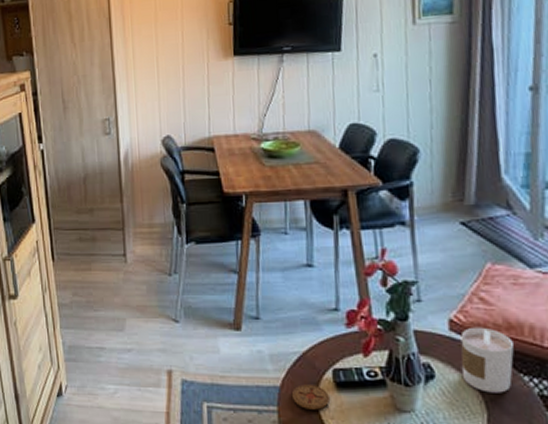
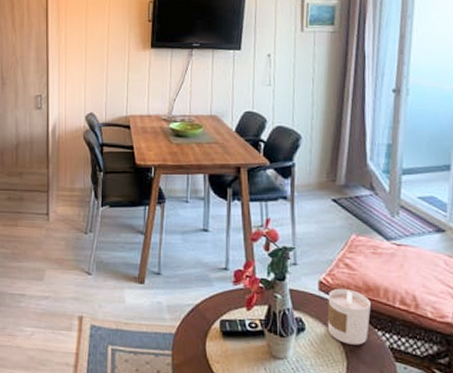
coaster: present [292,384,330,410] -> none [185,332,216,355]

